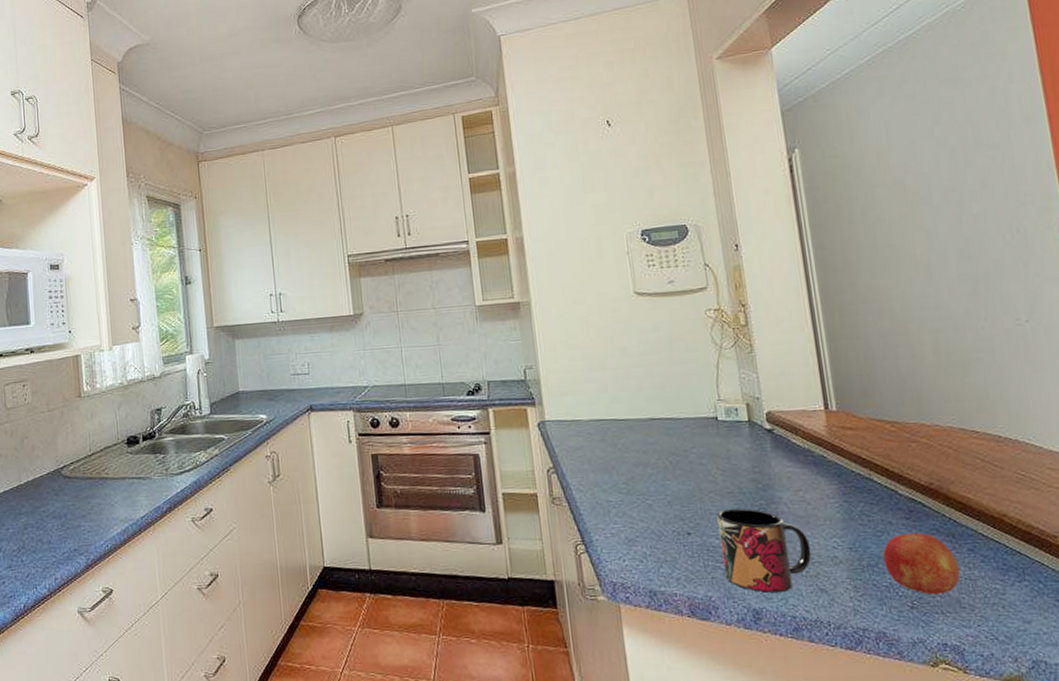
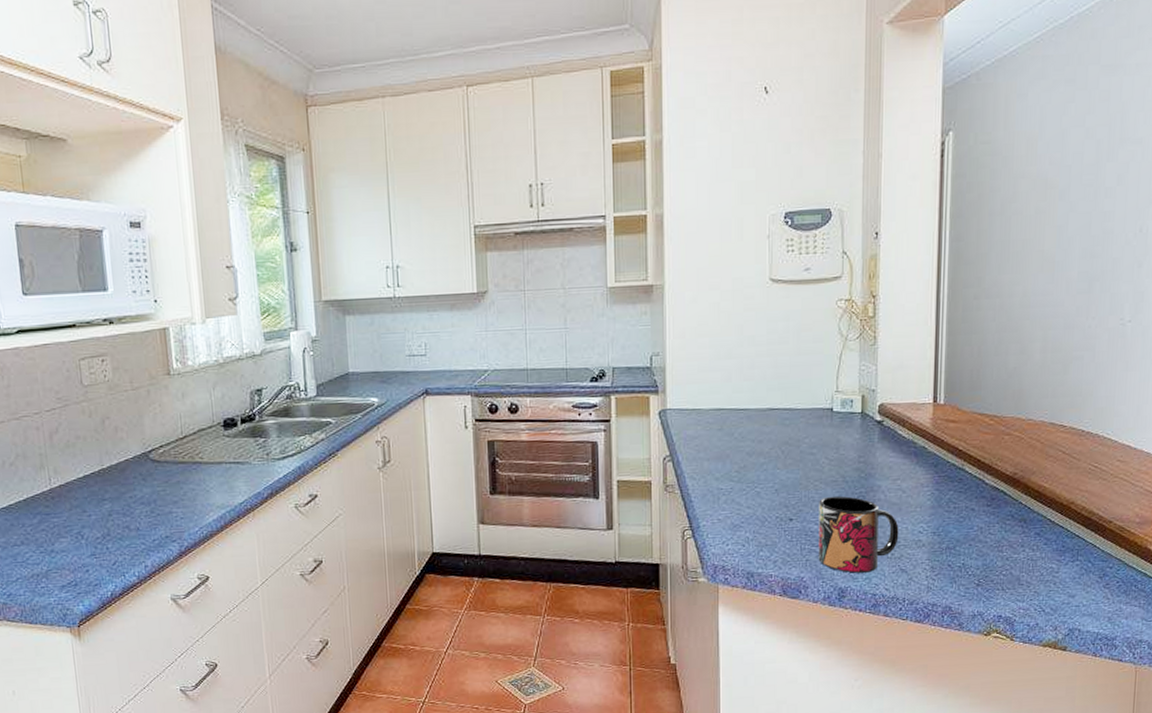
fruit: present [883,533,961,595] -> none [961,519,1025,574]

